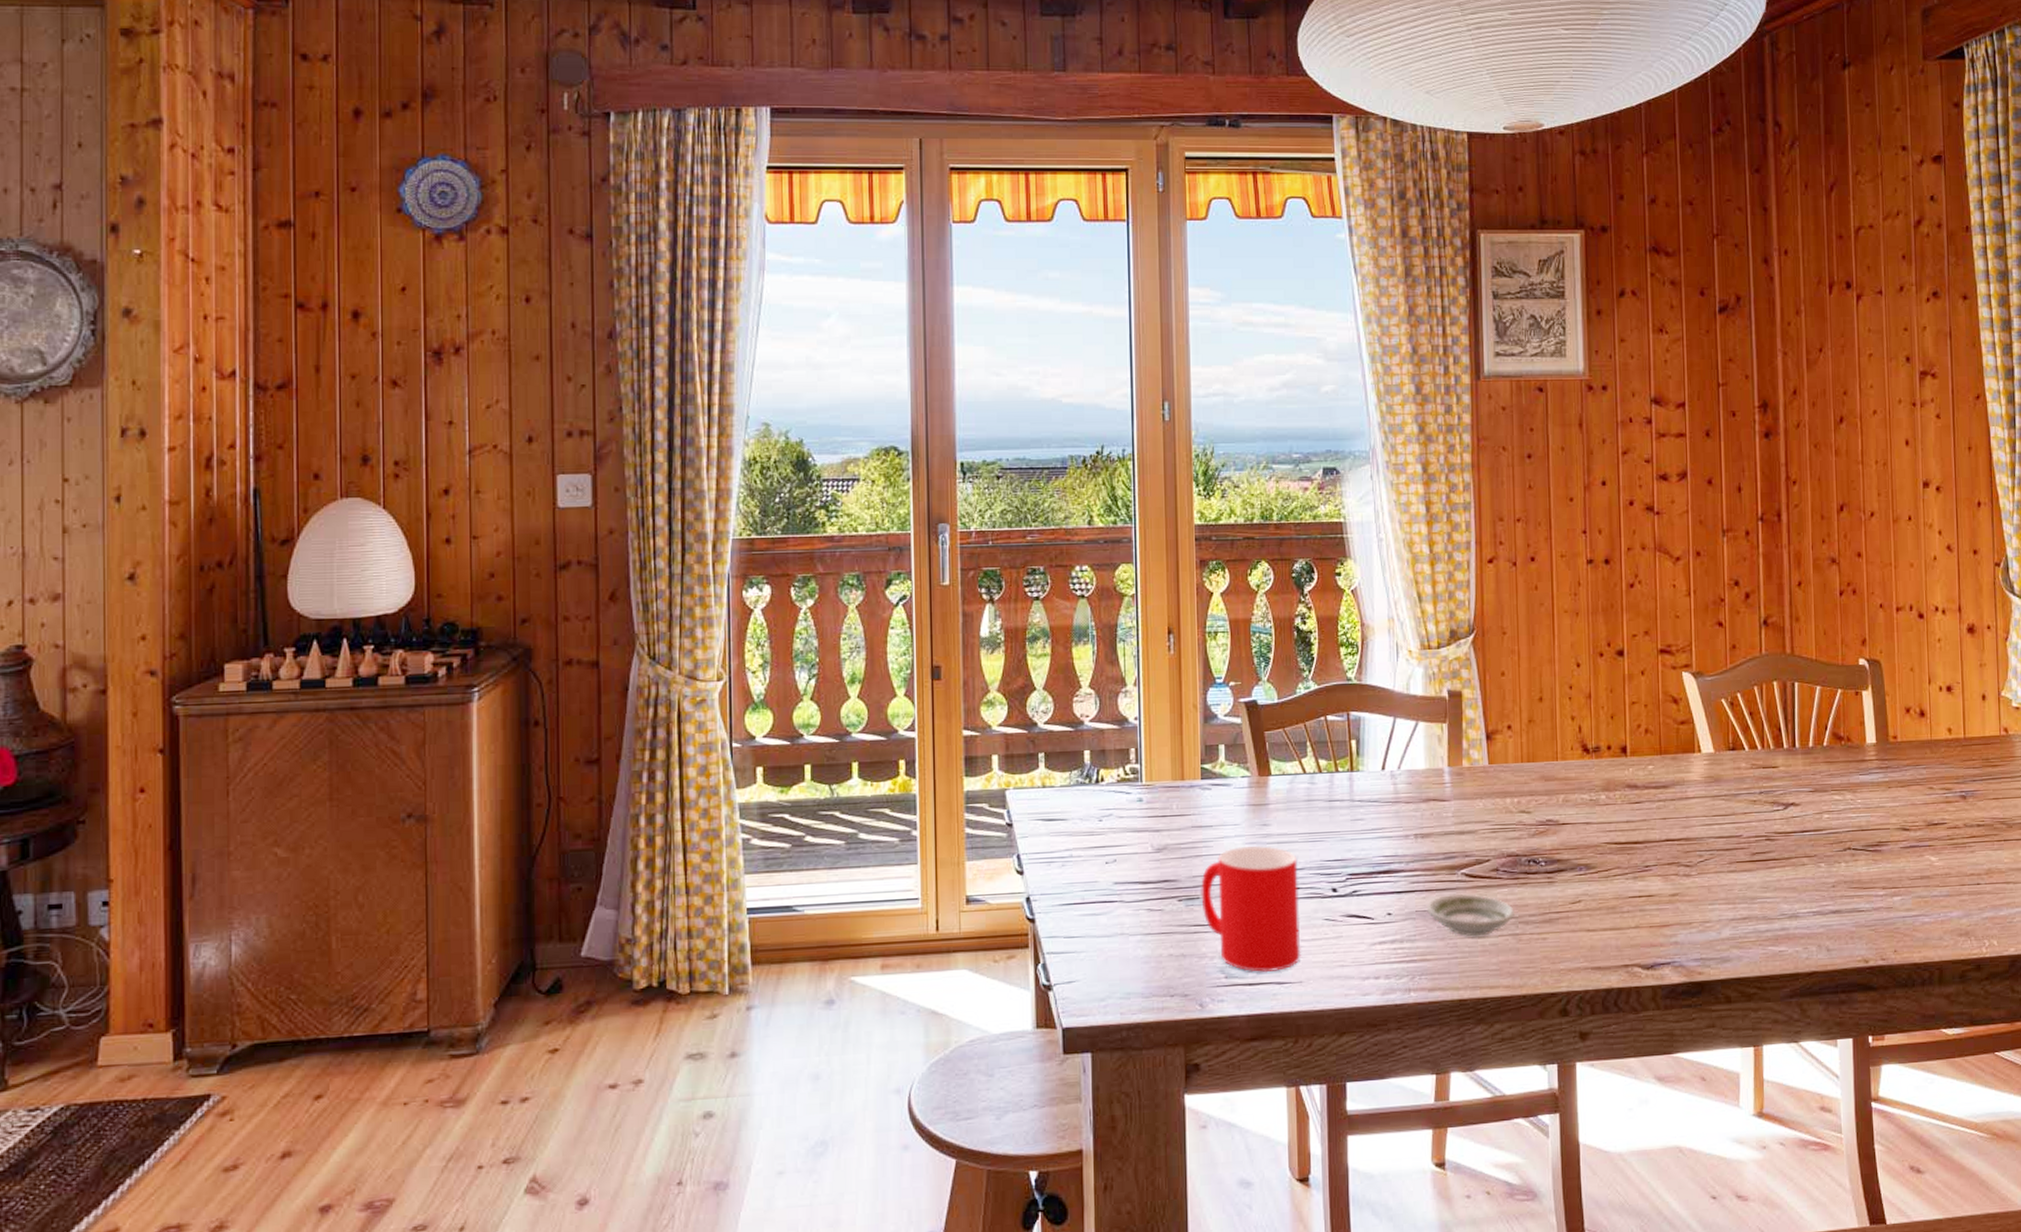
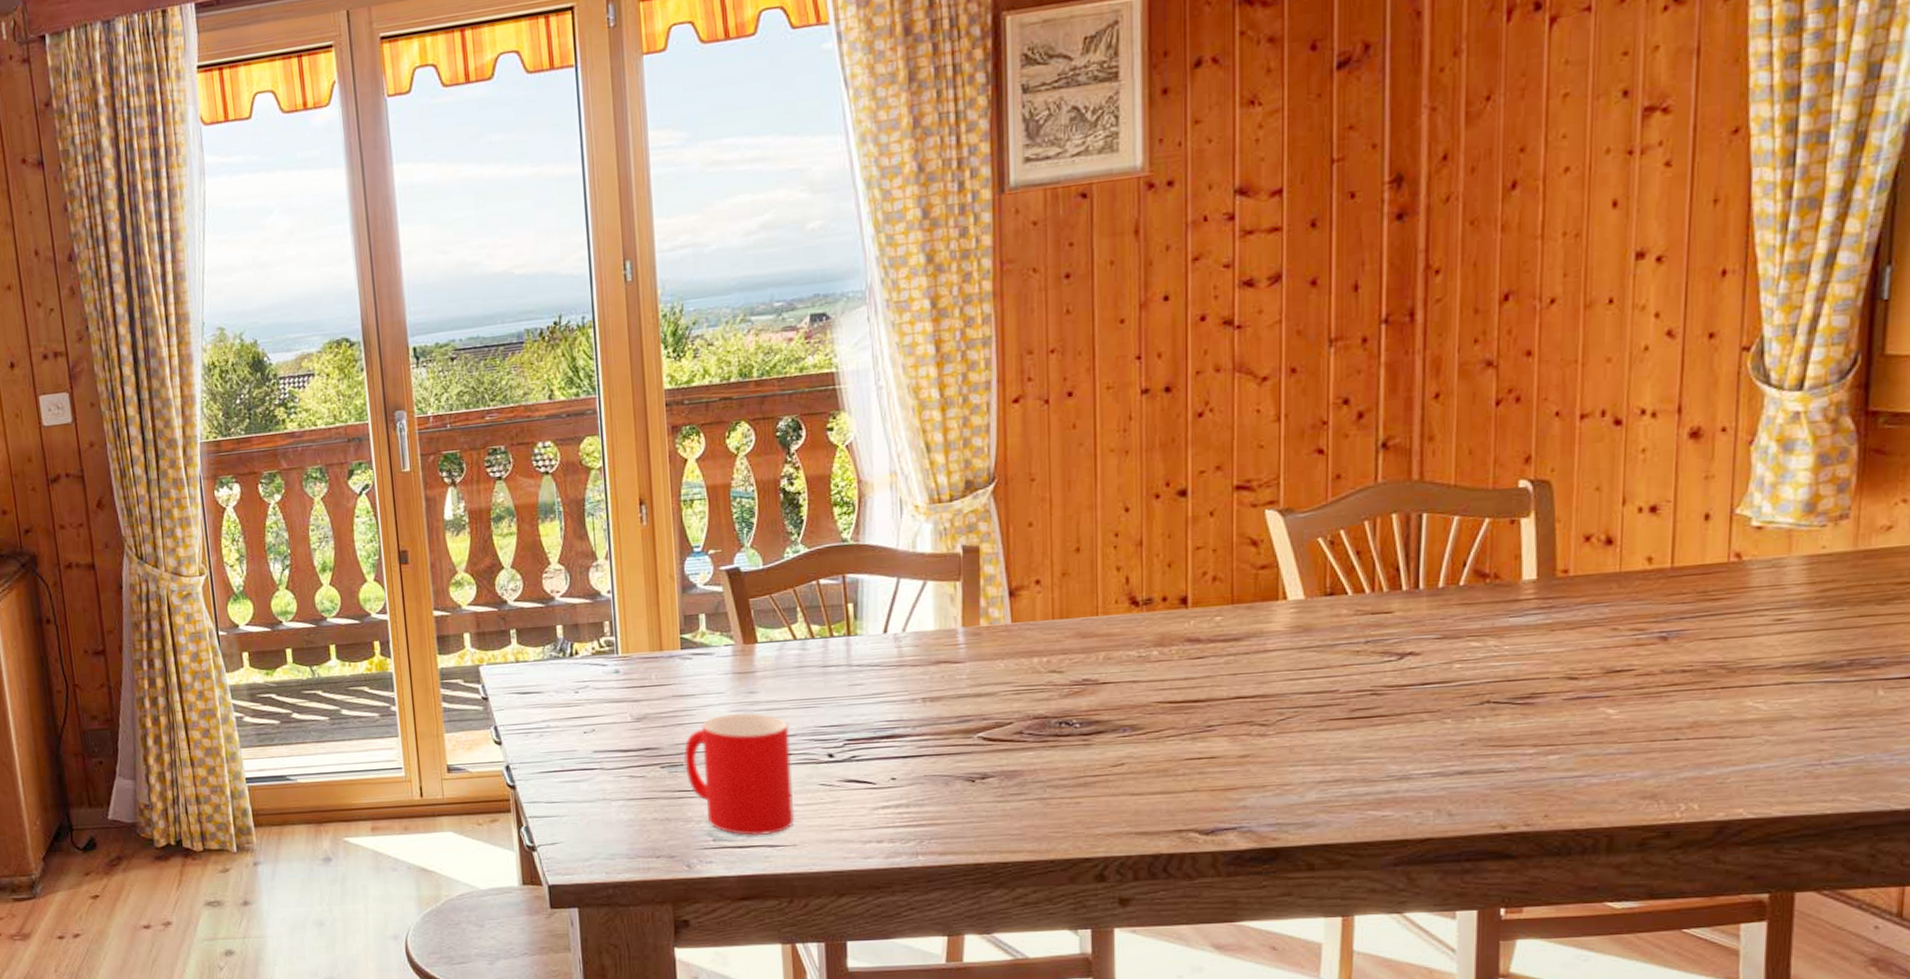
saucer: present [1427,893,1514,937] -> none [937,757,1042,801]

